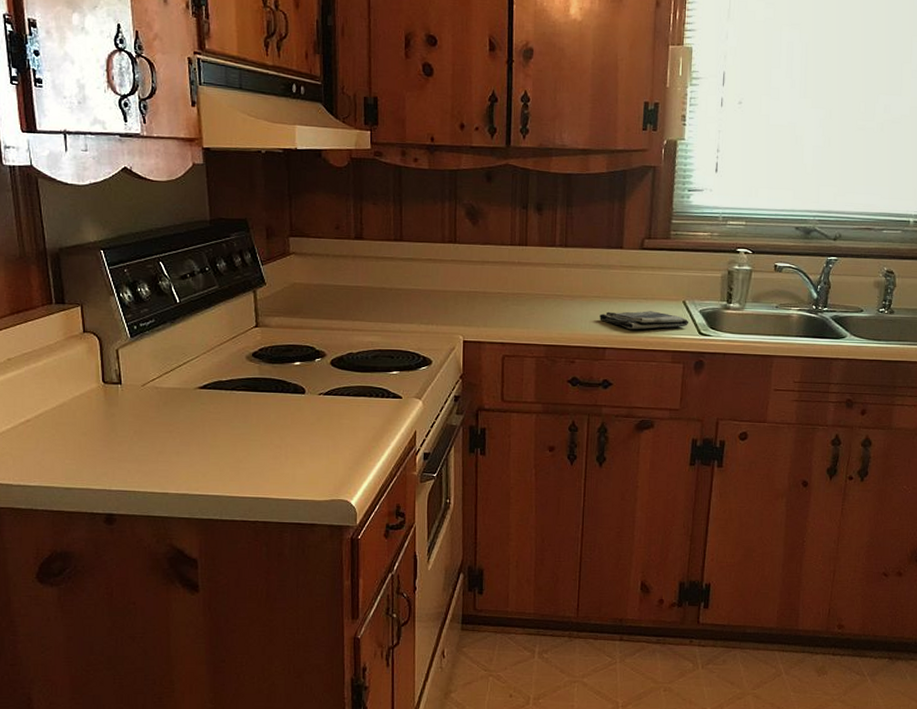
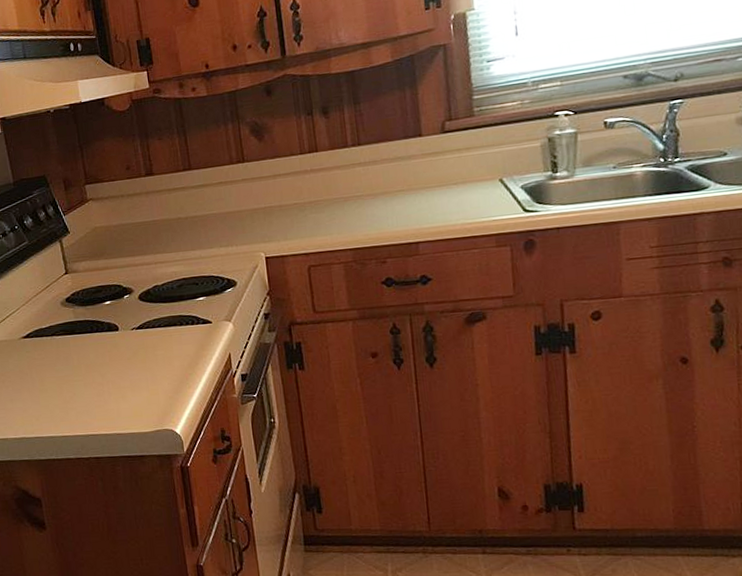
dish towel: present [600,311,689,330] -> none [407,195,511,219]

